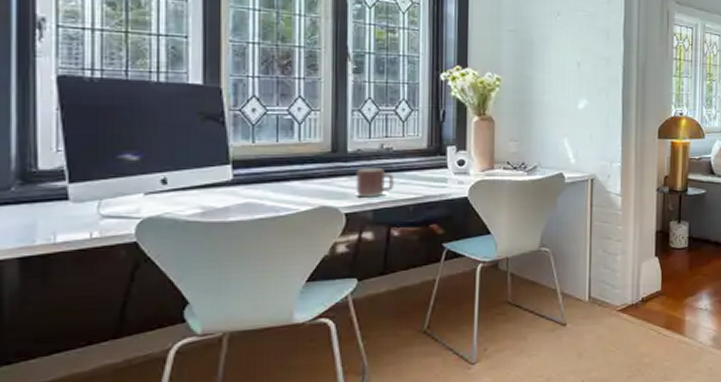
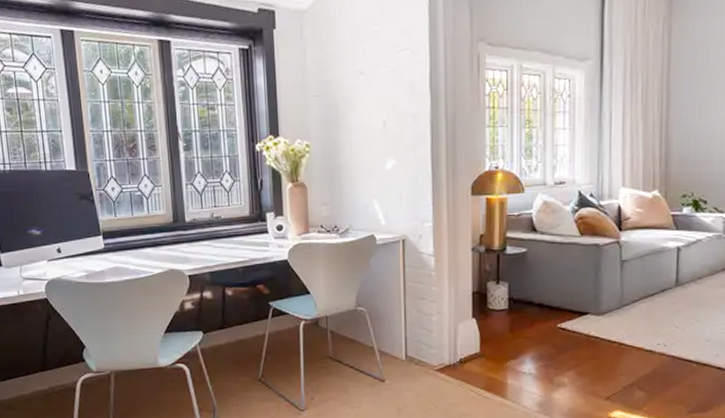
mug: present [355,168,394,198] -> none [193,235,225,261]

